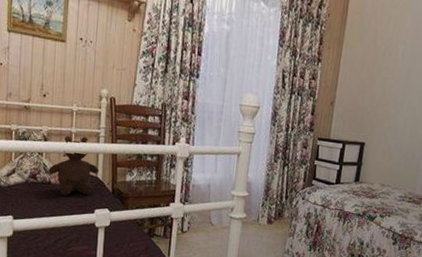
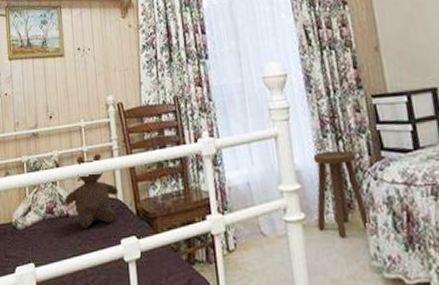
stool: none [253,172,295,236] -> present [313,150,371,238]

